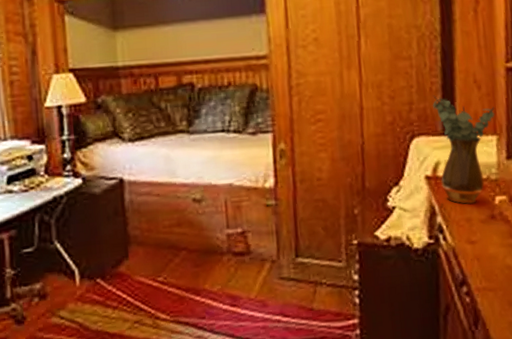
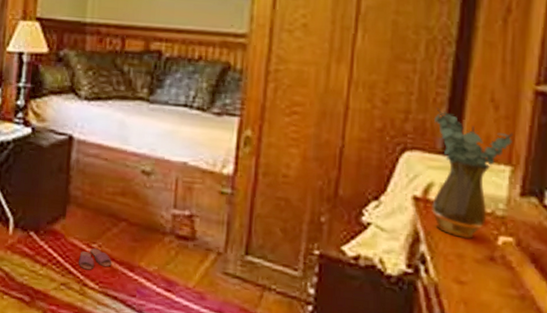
slippers: none [147,281,179,304] -> present [79,248,112,270]

